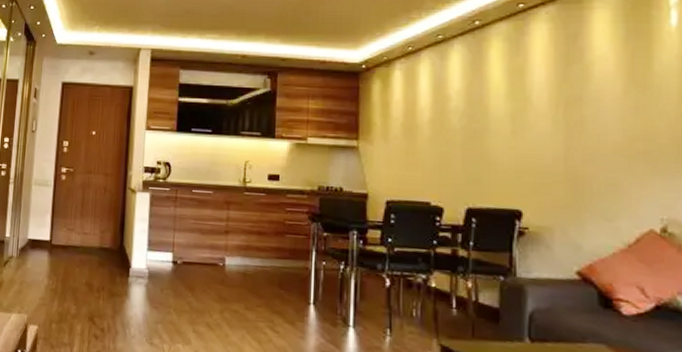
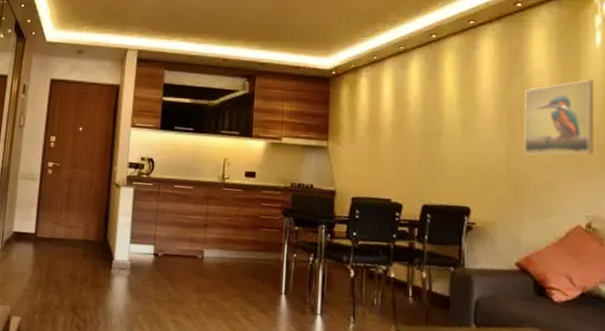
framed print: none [585,65,669,152] -> present [524,79,593,156]

